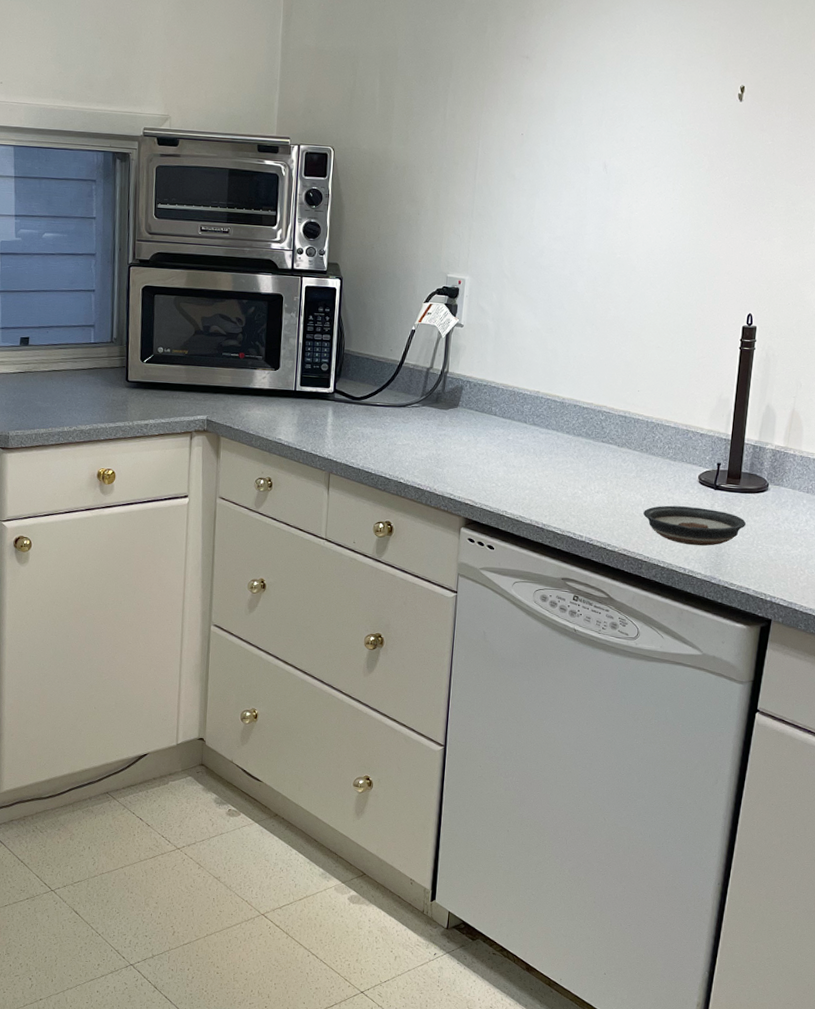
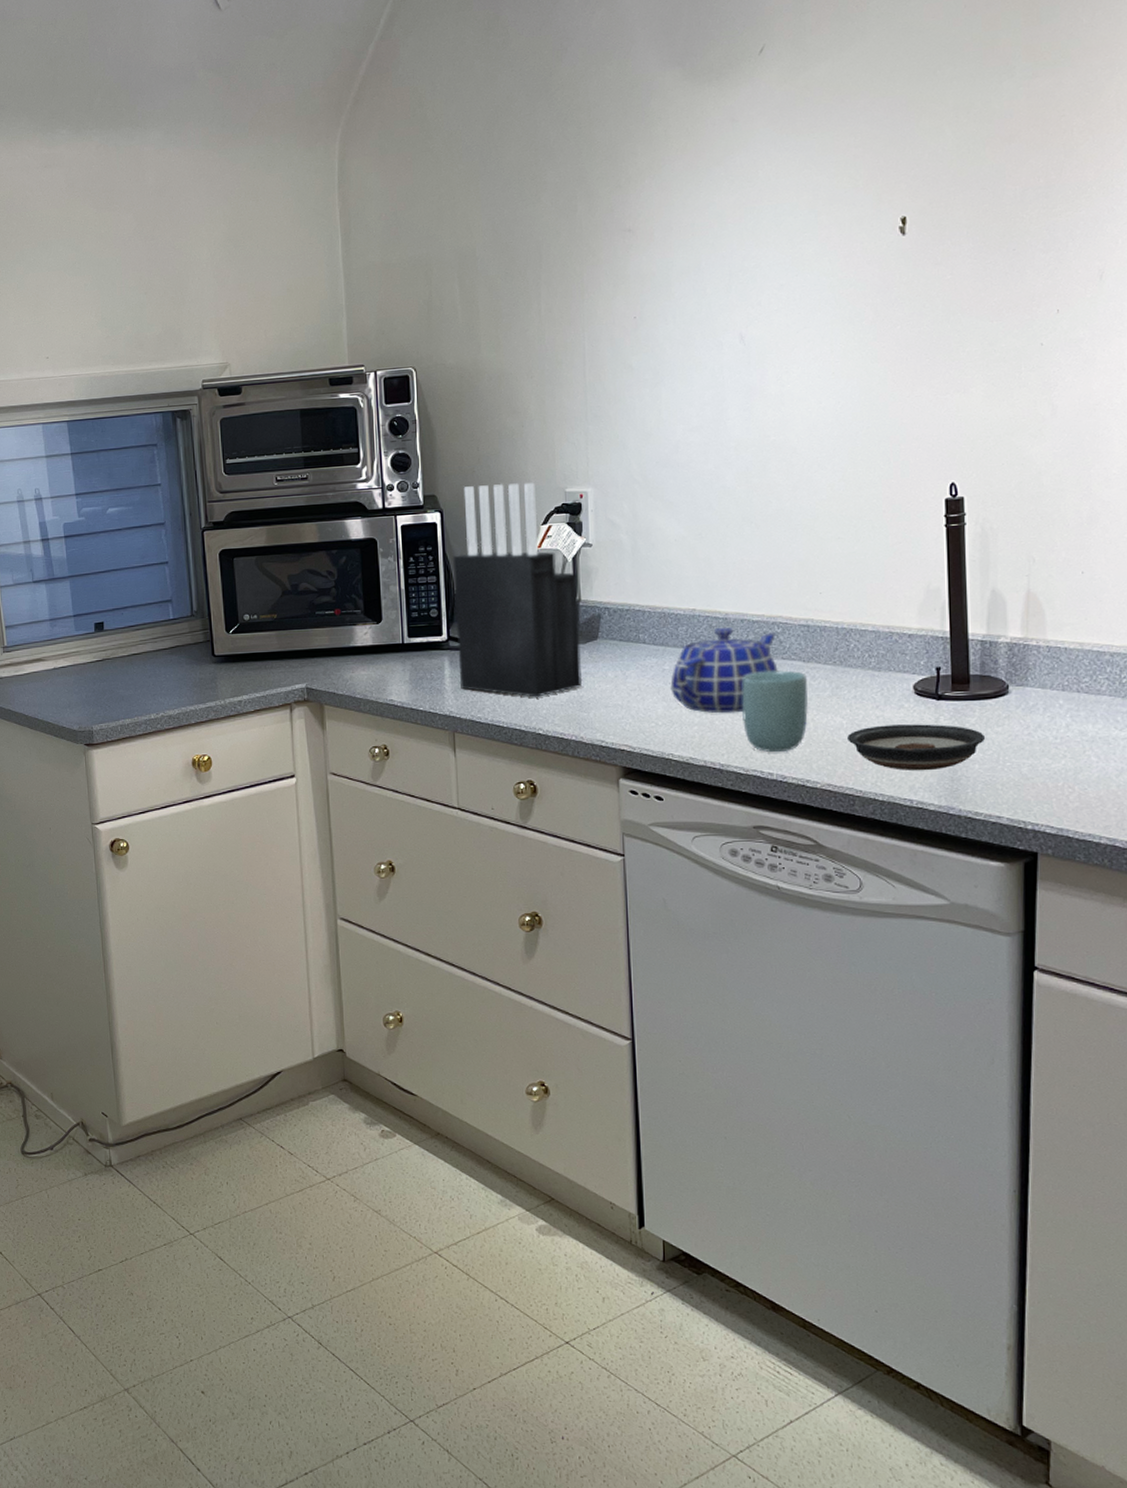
knife block: none [340,260,448,451] -> present [452,482,583,697]
teapot: none [511,409,601,483] -> present [670,627,778,714]
cup: none [564,450,619,519] -> present [741,670,808,753]

